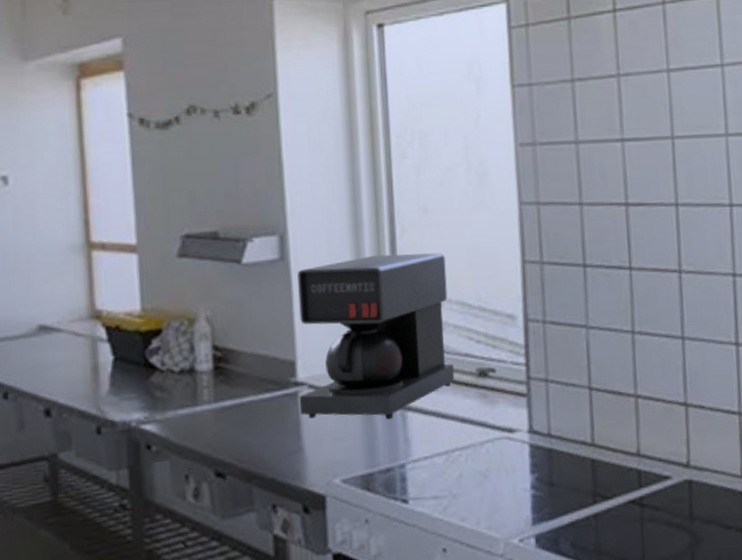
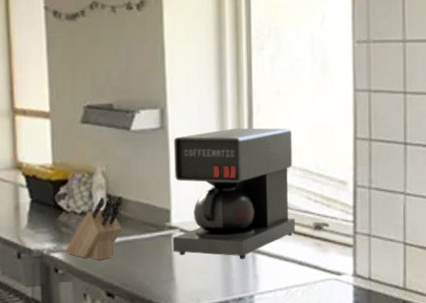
knife block: none [160,347,234,431] -> present [66,196,123,260]

